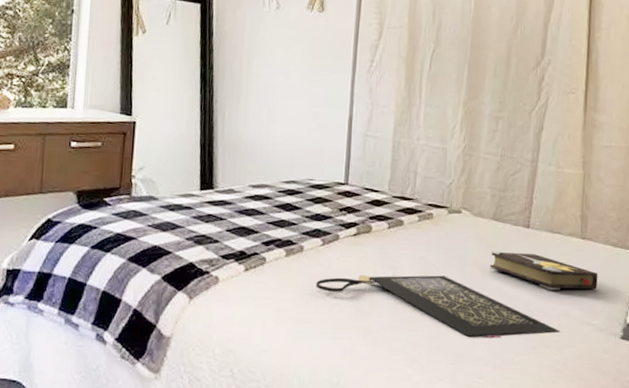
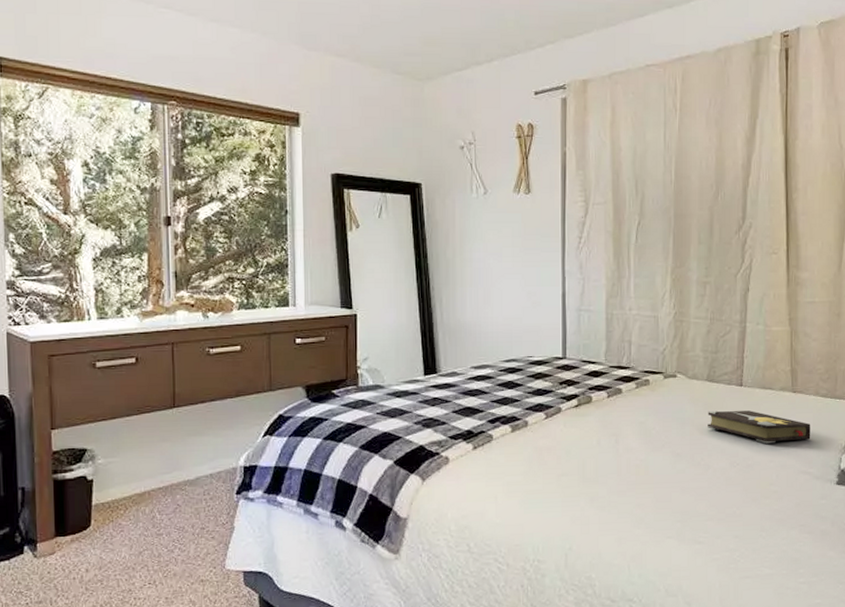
clutch bag: present [316,274,560,339] -> none [542,438,778,495]

